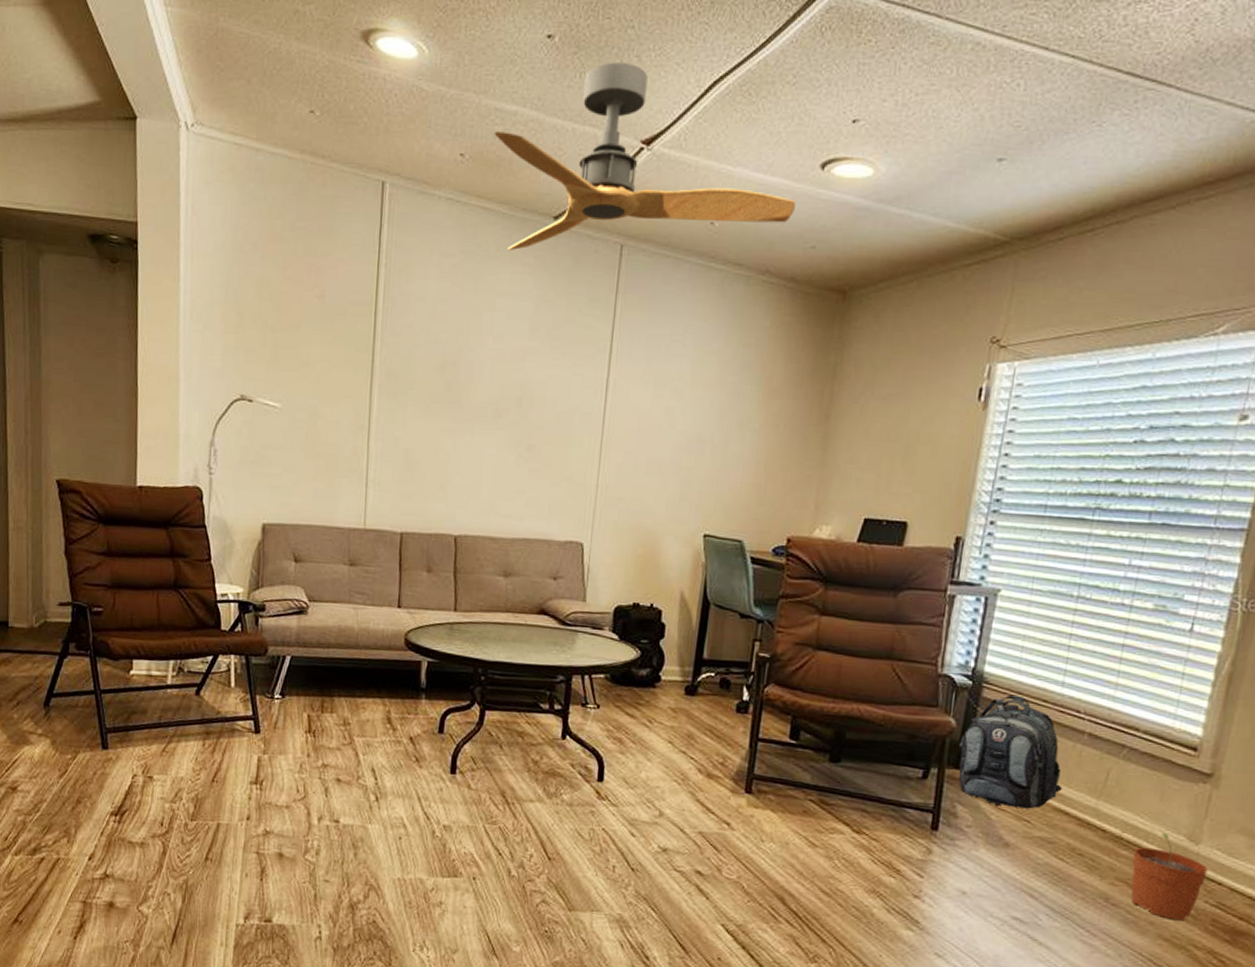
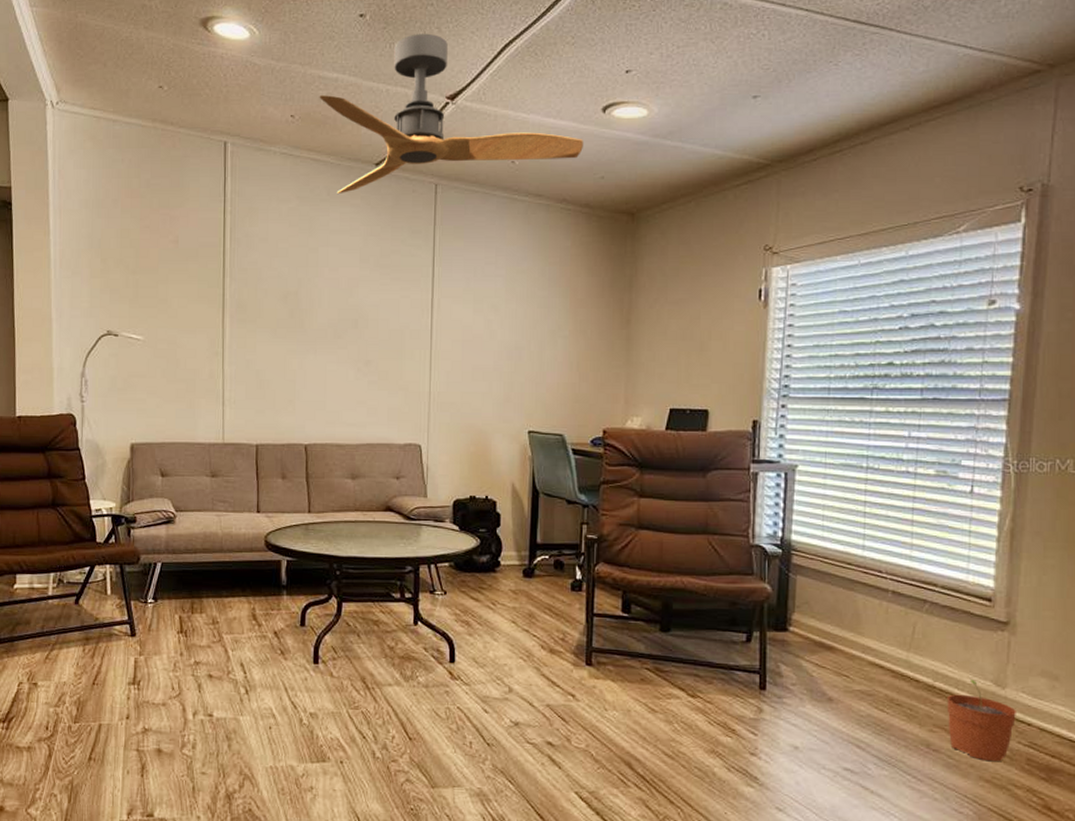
backpack: present [958,694,1063,809] -> none [776,559,875,665]

